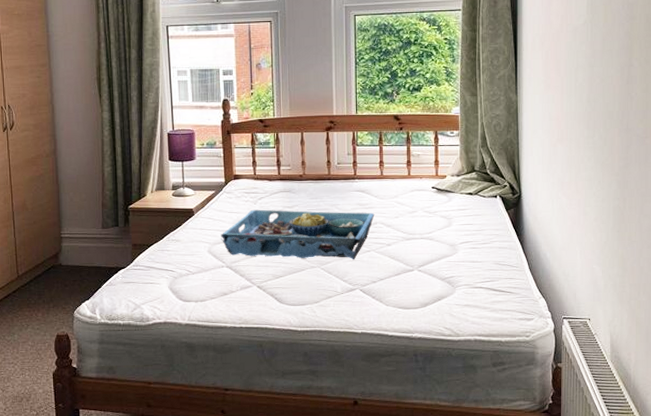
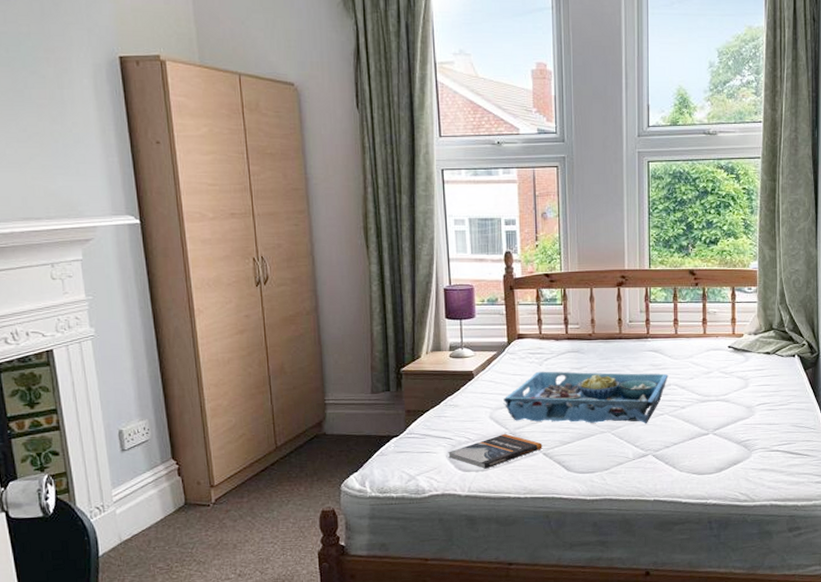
book: none [170,267,257,300] -> present [448,433,543,469]

